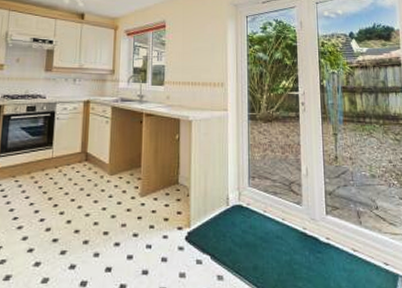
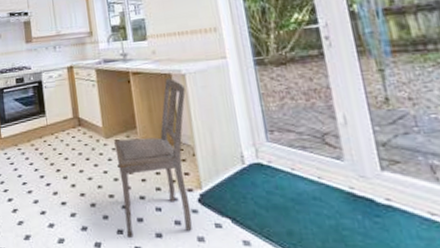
dining chair: none [114,123,190,275] -> present [114,78,192,238]

